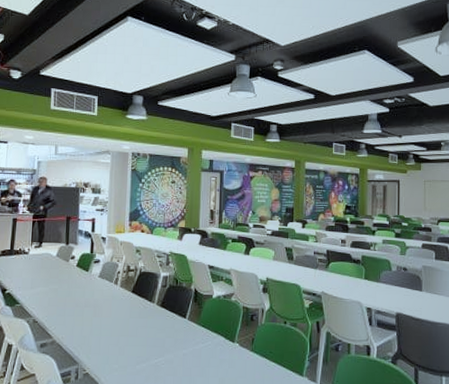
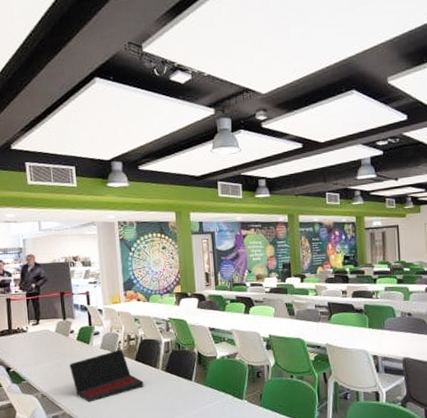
laptop: none [65,279,138,332] -> present [69,349,144,402]

